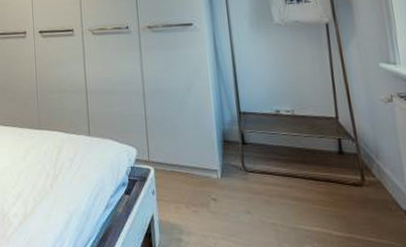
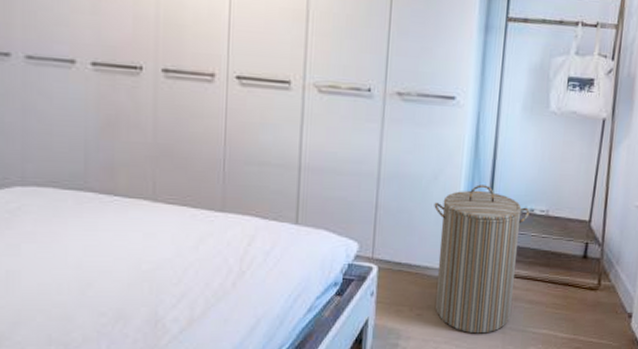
laundry hamper: none [191,92,280,230] -> present [434,184,530,334]

